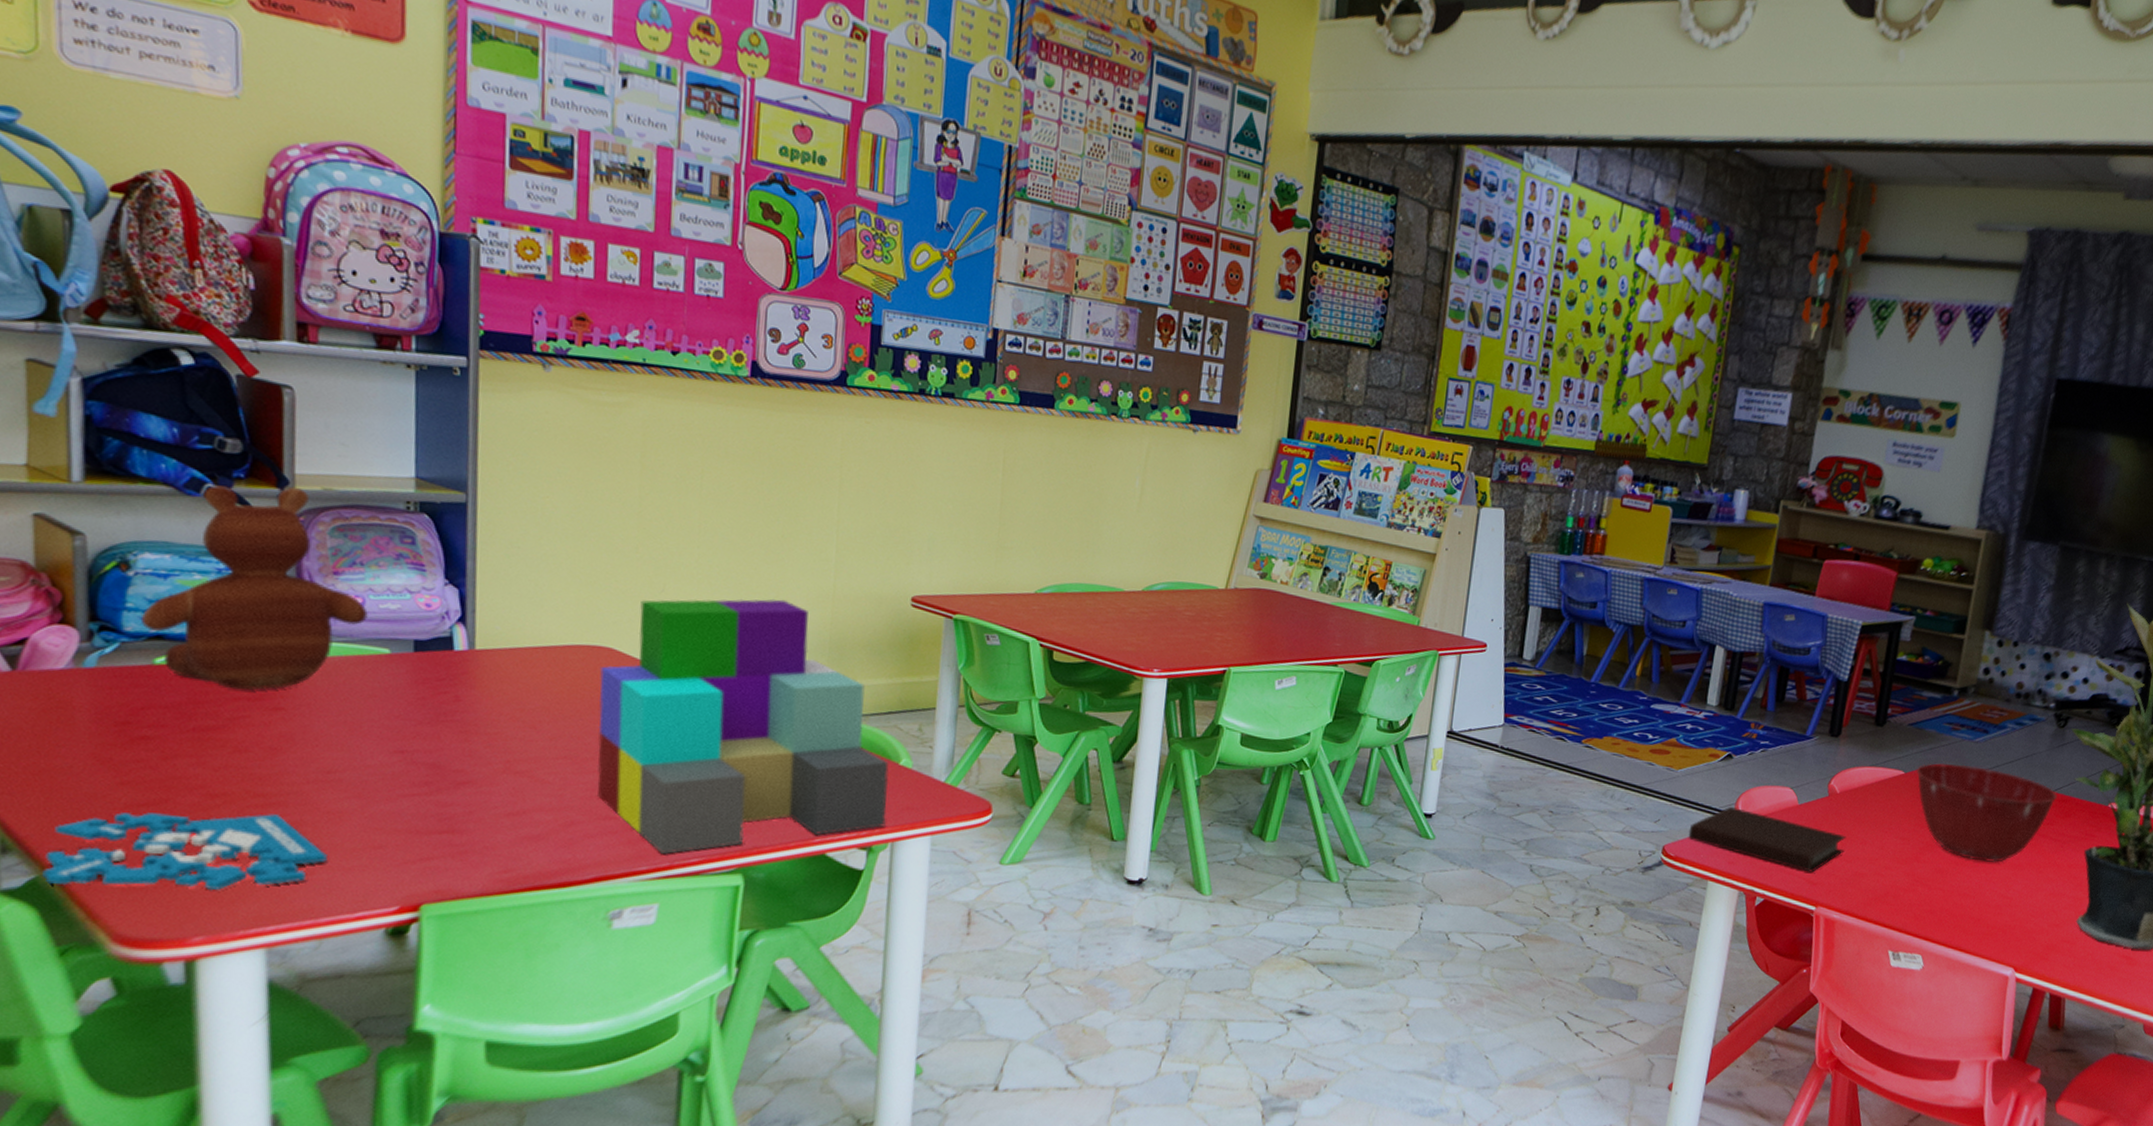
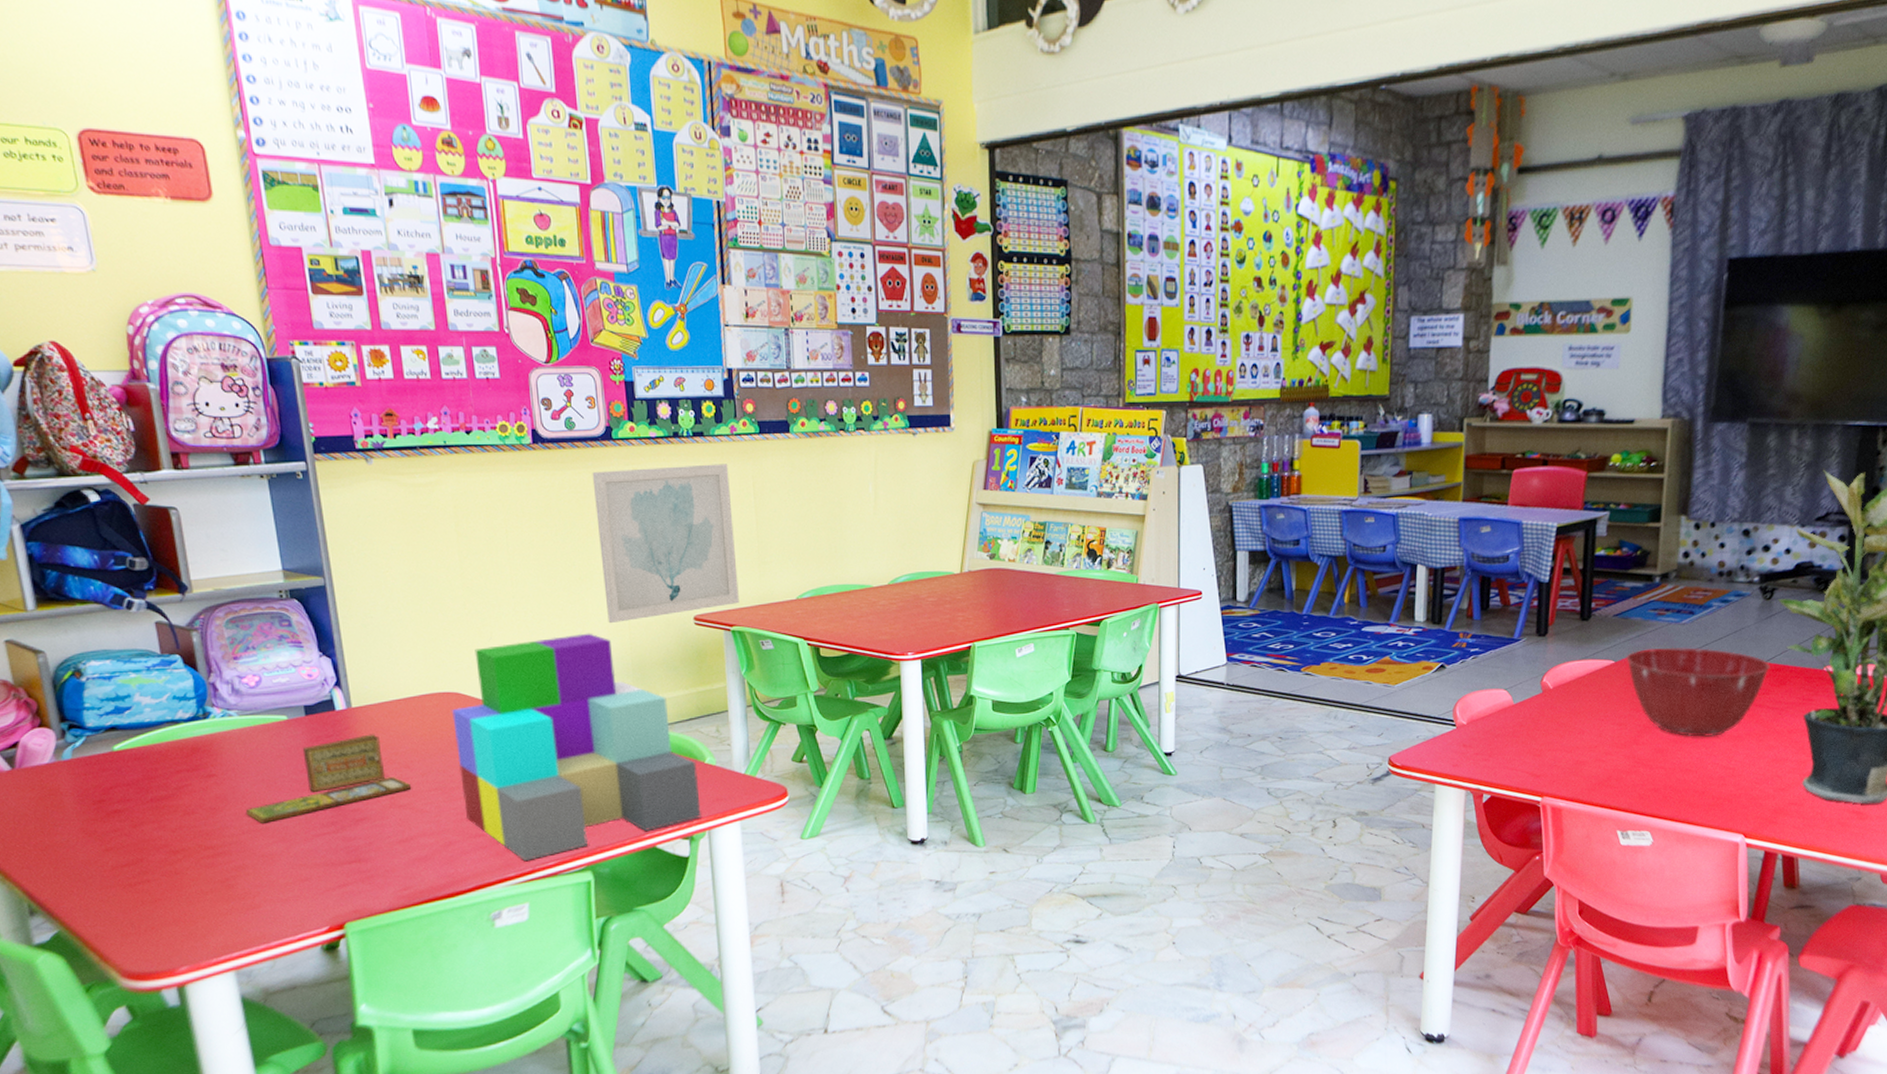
puzzle: present [42,812,327,891] -> none [62,862,268,936]
teddy bear: present [142,485,368,691] -> none [98,591,266,764]
board game: none [315,683,535,774] -> present [245,734,412,823]
wall art: none [808,419,978,593] -> present [592,463,739,624]
notebook: present [1688,807,1846,873] -> none [1411,714,1564,766]

